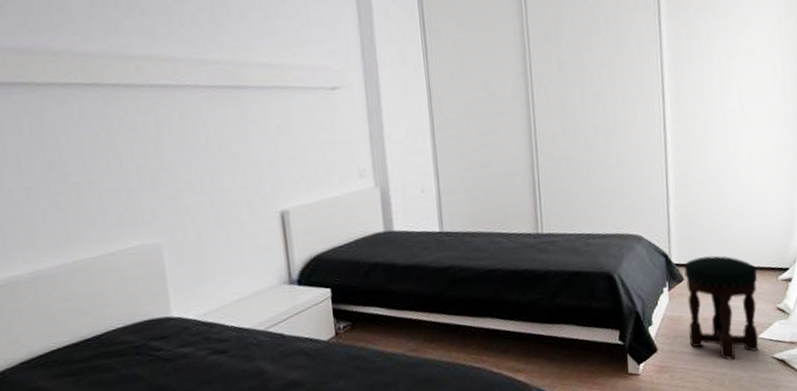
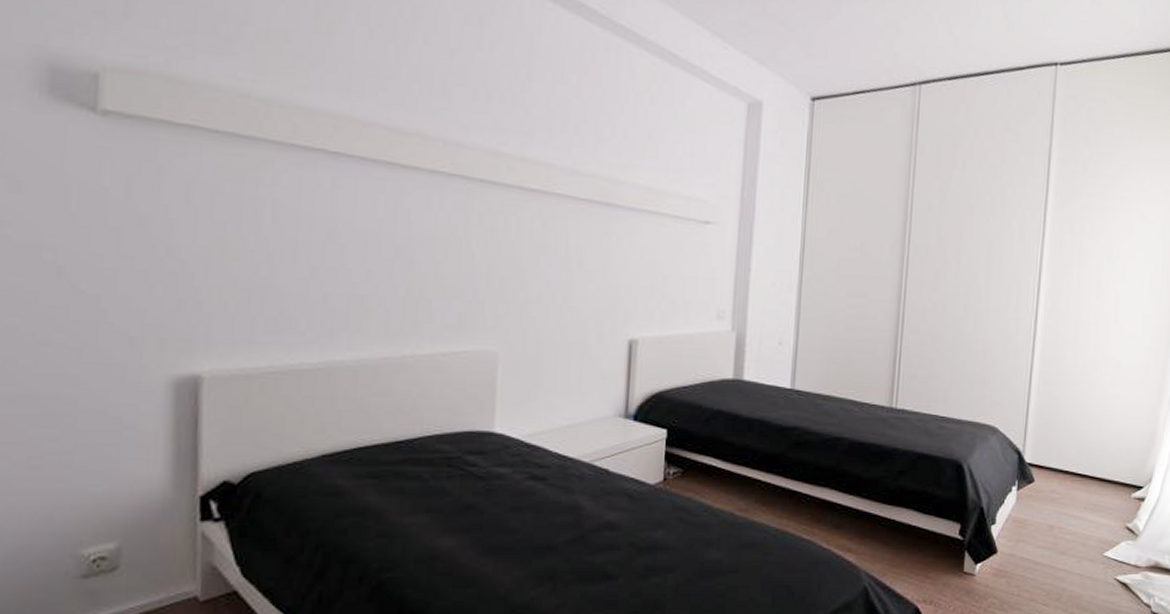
stool: present [684,255,759,360] -> none [1032,460,1111,575]

